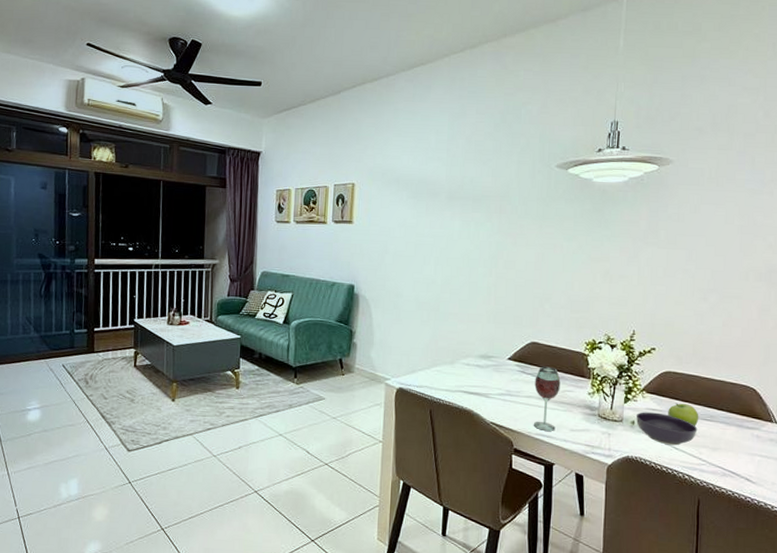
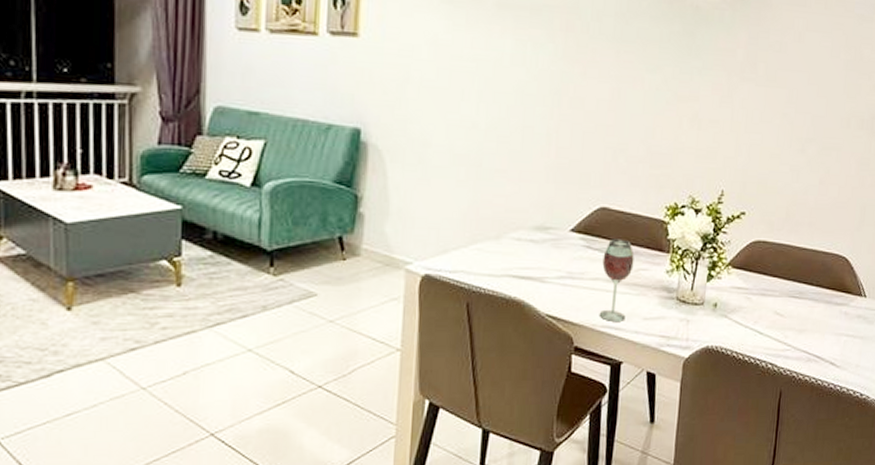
bowl: present [635,412,698,446] -> none [719,291,785,330]
fruit: present [668,403,699,427] -> none [754,279,788,306]

